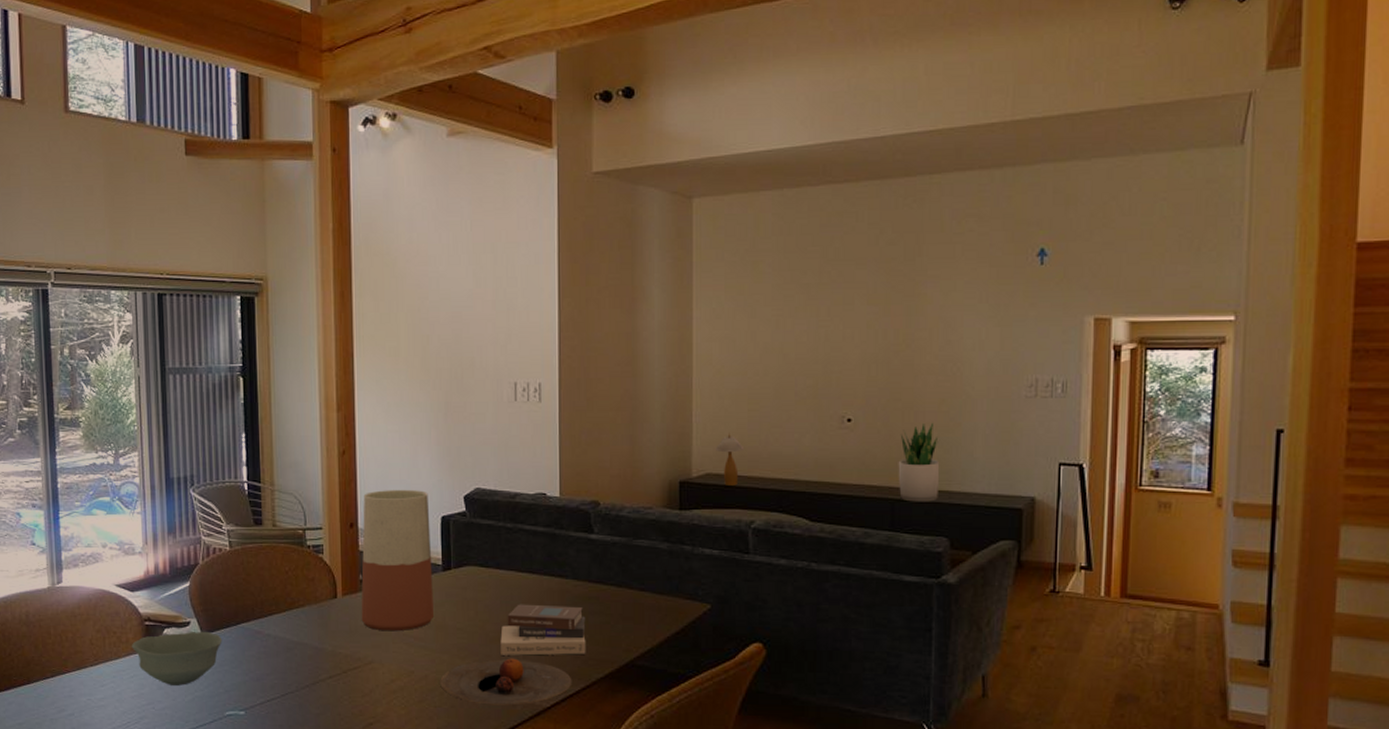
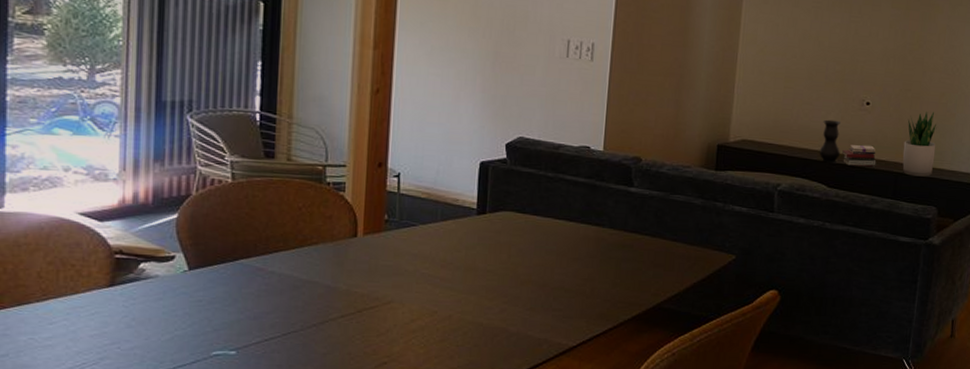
bowl: present [131,631,223,686] -> none [94,266,215,324]
vase: present [361,489,435,632] -> none [383,132,468,272]
plate: present [440,658,572,705] -> none [464,300,601,345]
books: present [500,604,586,656] -> none [530,249,619,298]
table lamp: present [716,433,745,486] -> none [752,105,778,152]
vase: none [796,443,821,493] -> present [819,119,842,163]
books: none [823,469,866,495] -> present [842,144,877,167]

